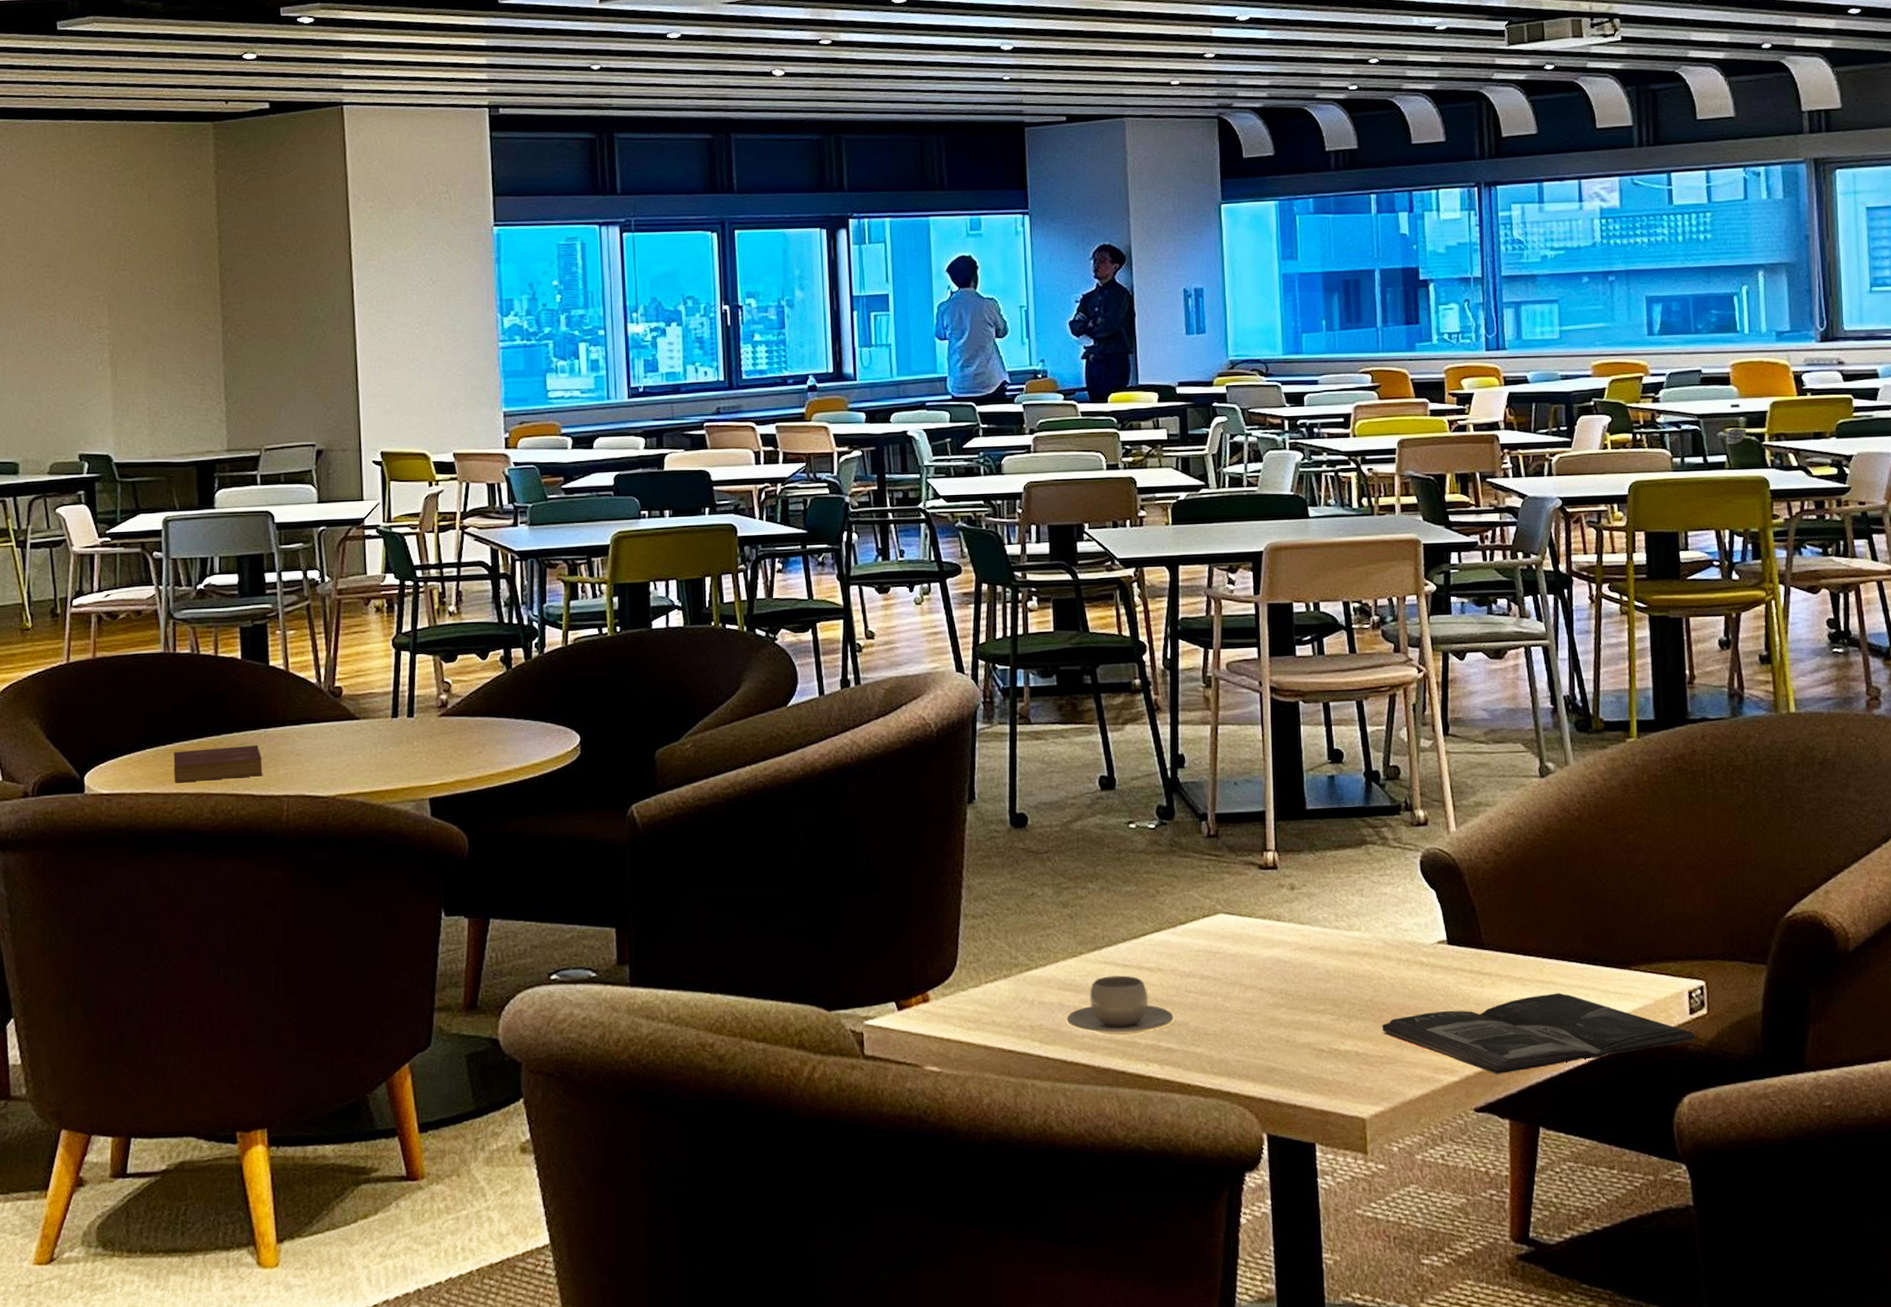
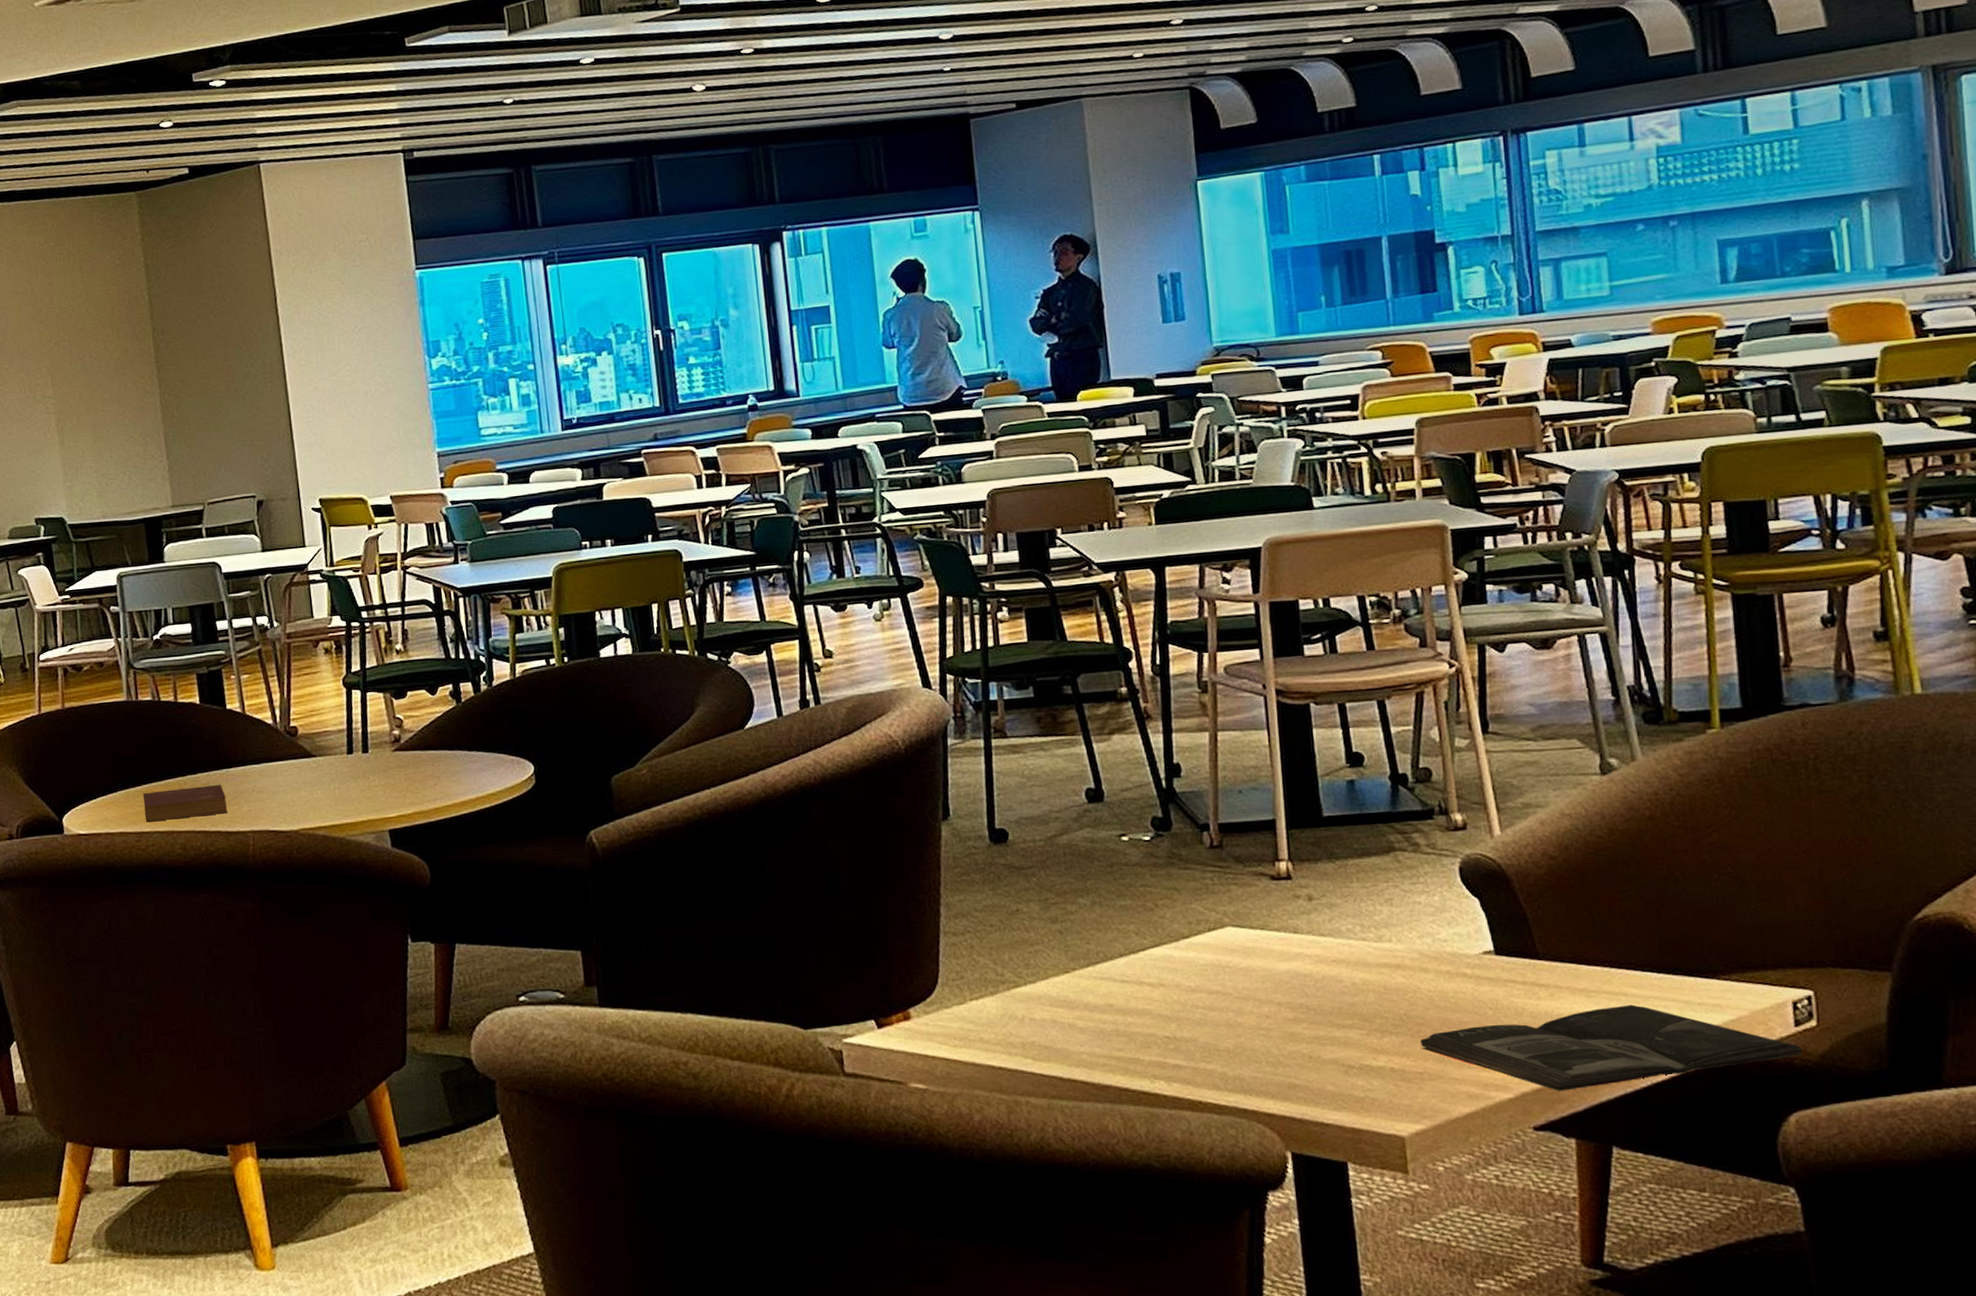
teacup: present [1066,975,1174,1036] -> none [1060,991,1181,1053]
water bottle: present [1725,404,1747,445] -> none [1823,352,1851,399]

